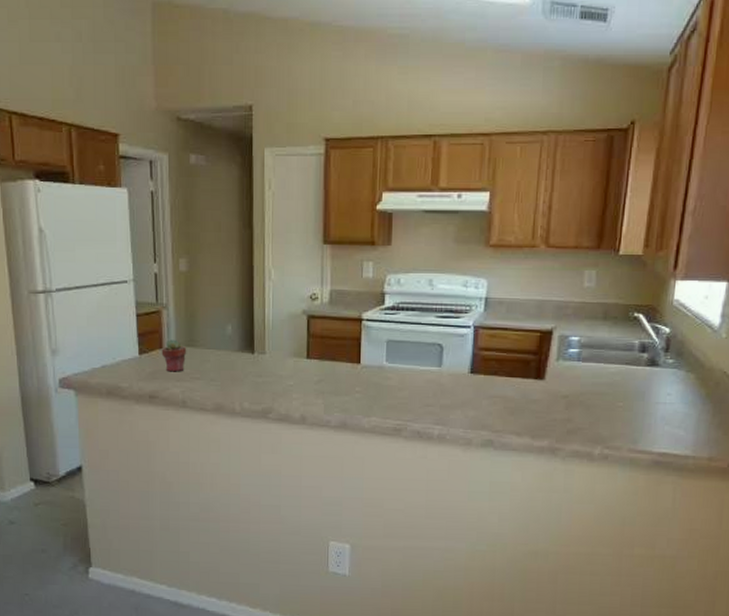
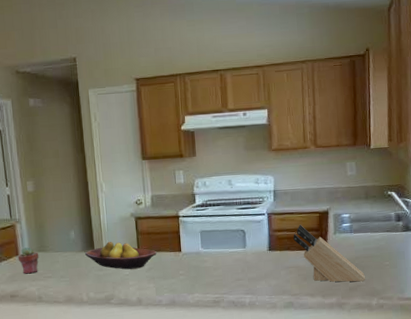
fruit bowl: none [241,342,330,379] -> present [84,241,157,270]
knife block: none [503,344,590,424] -> present [293,224,366,282]

